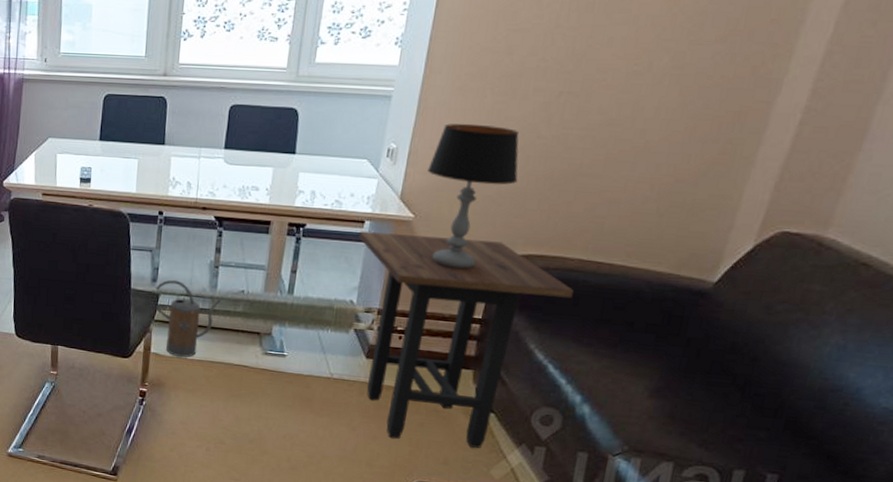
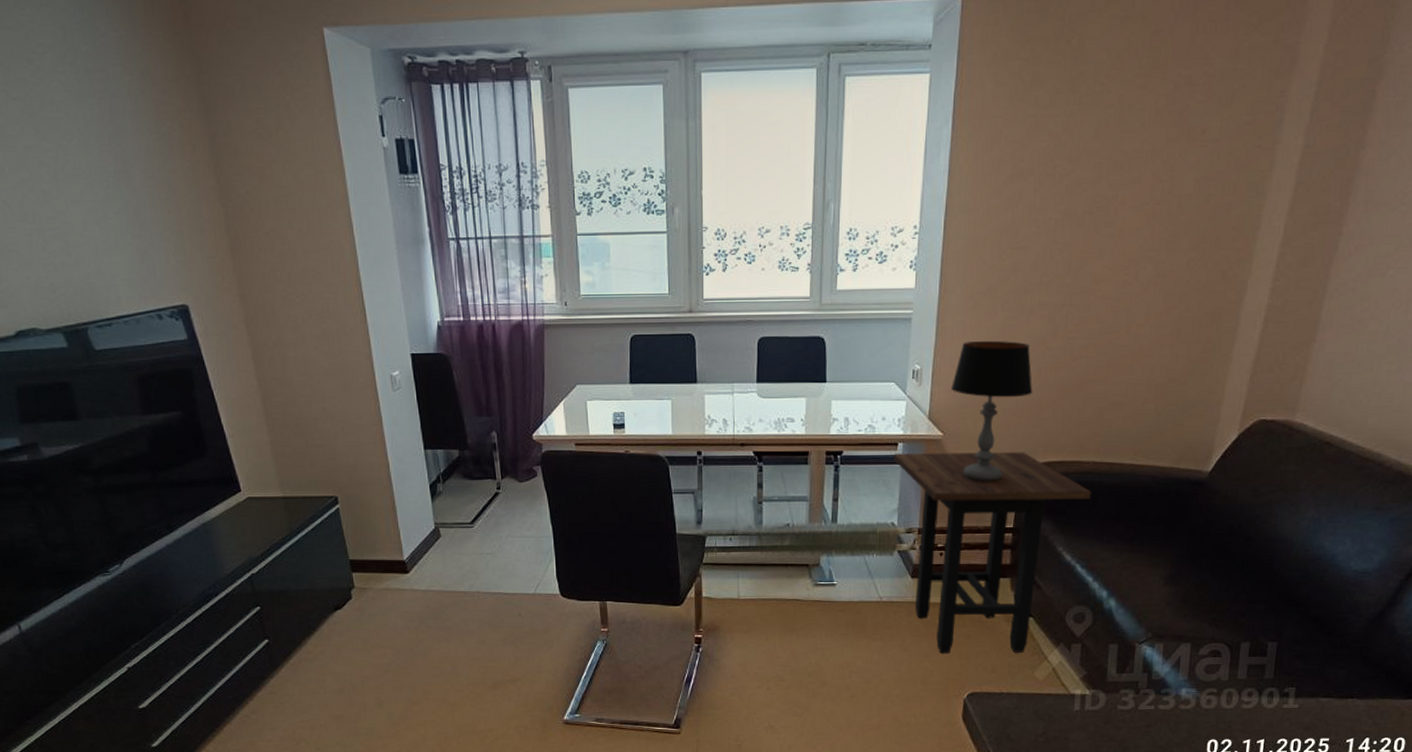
watering can: present [155,279,222,358] -> none [700,520,768,599]

